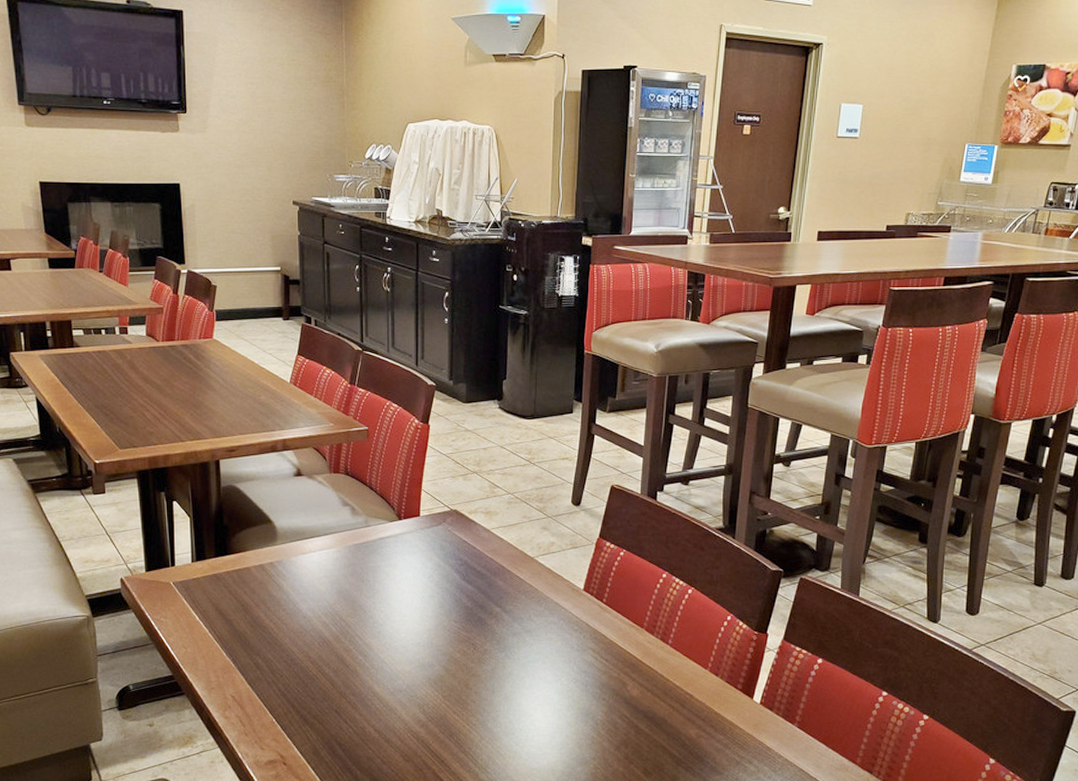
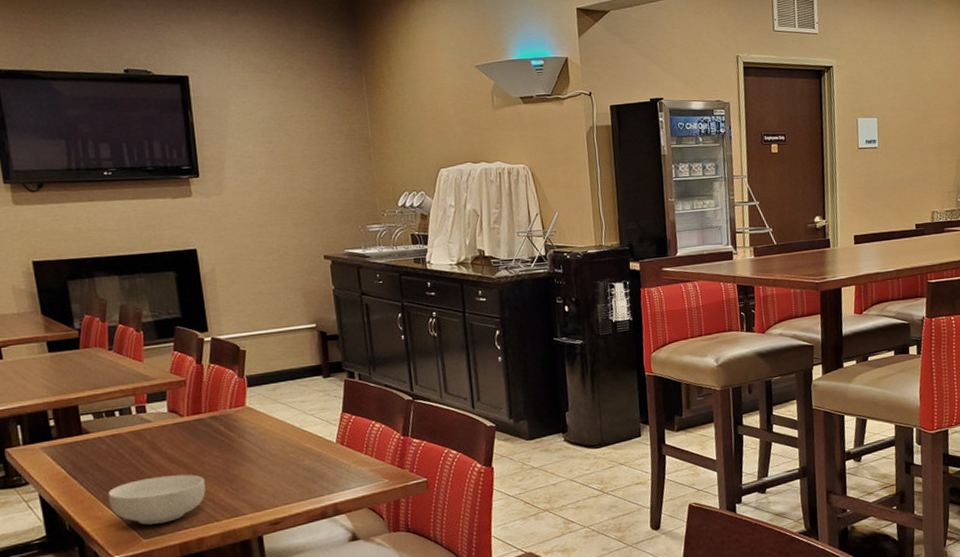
cereal bowl: none [92,395,174,437] -> present [108,474,206,525]

